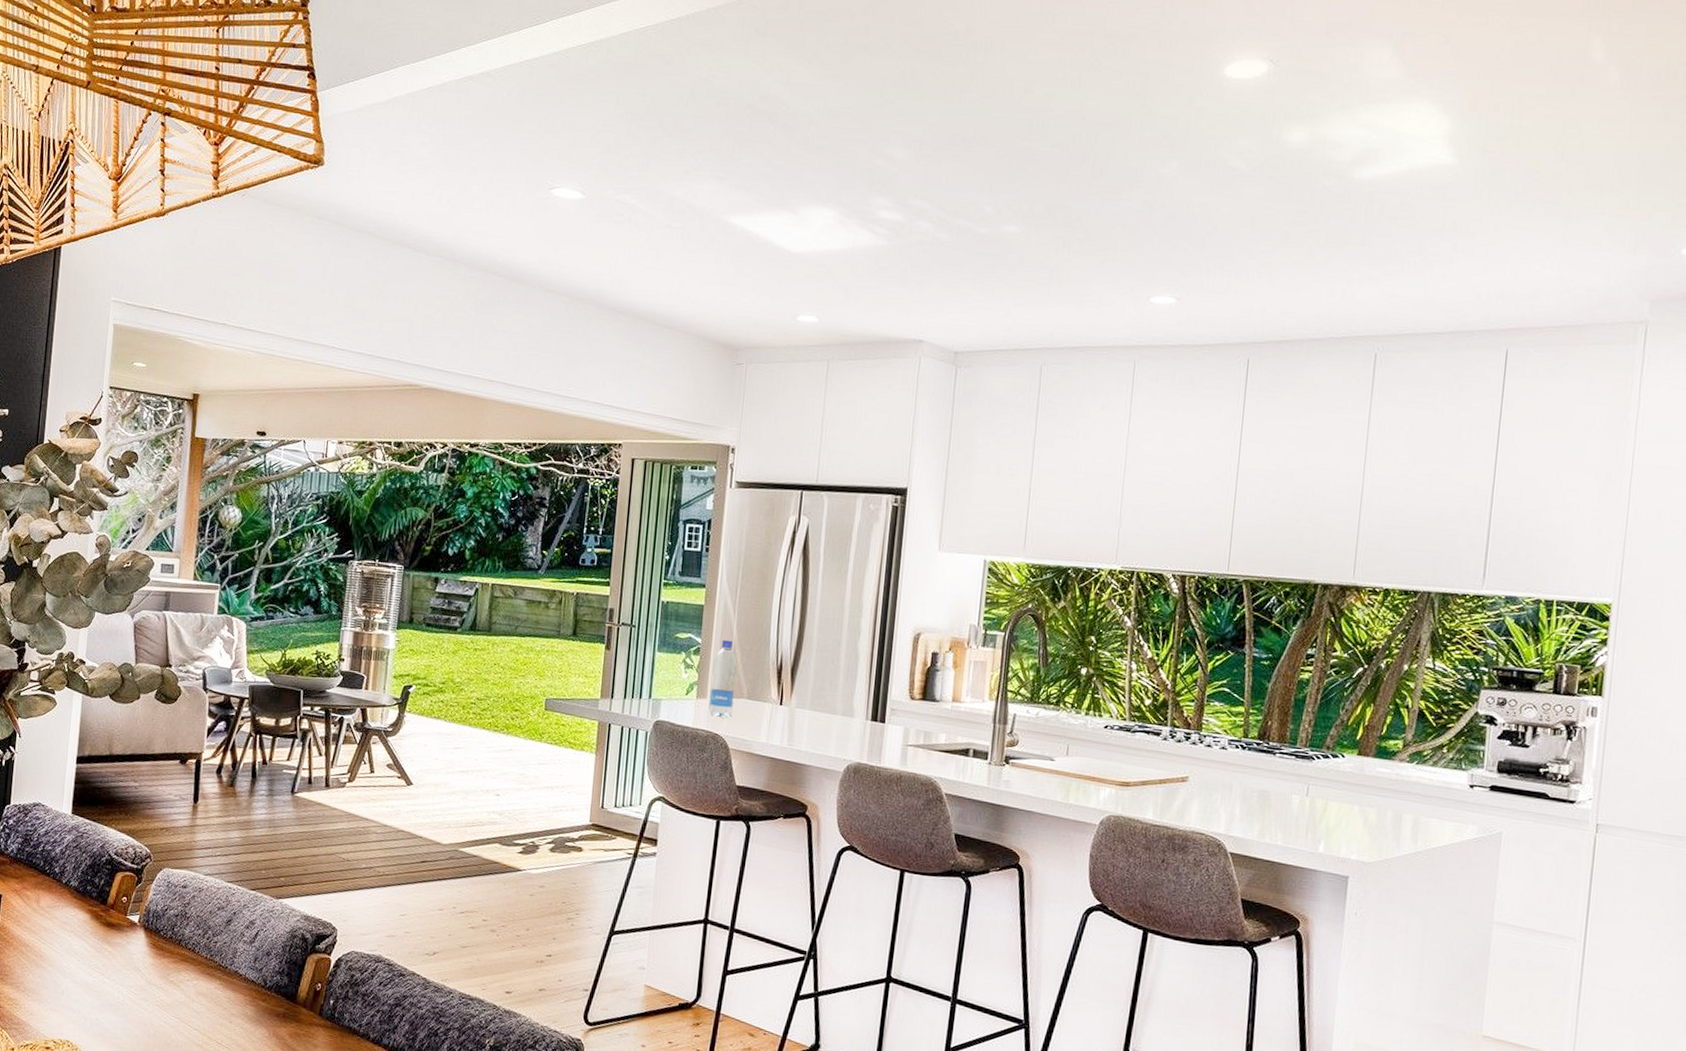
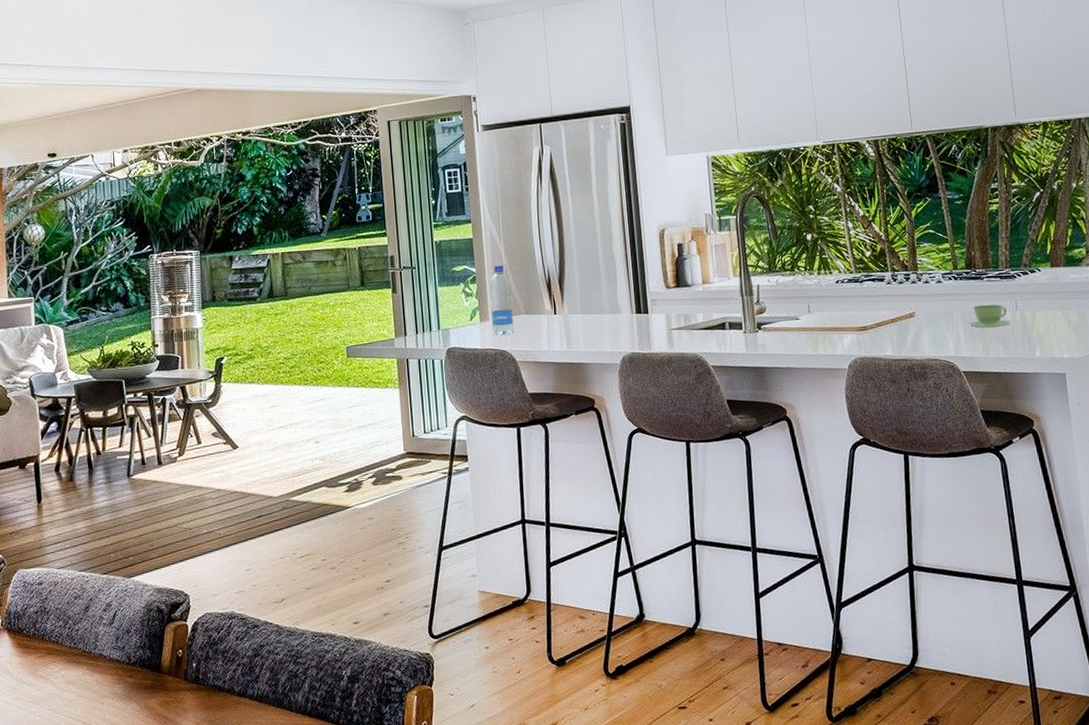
teacup: none [1248,782,1298,811] -> present [969,304,1011,328]

